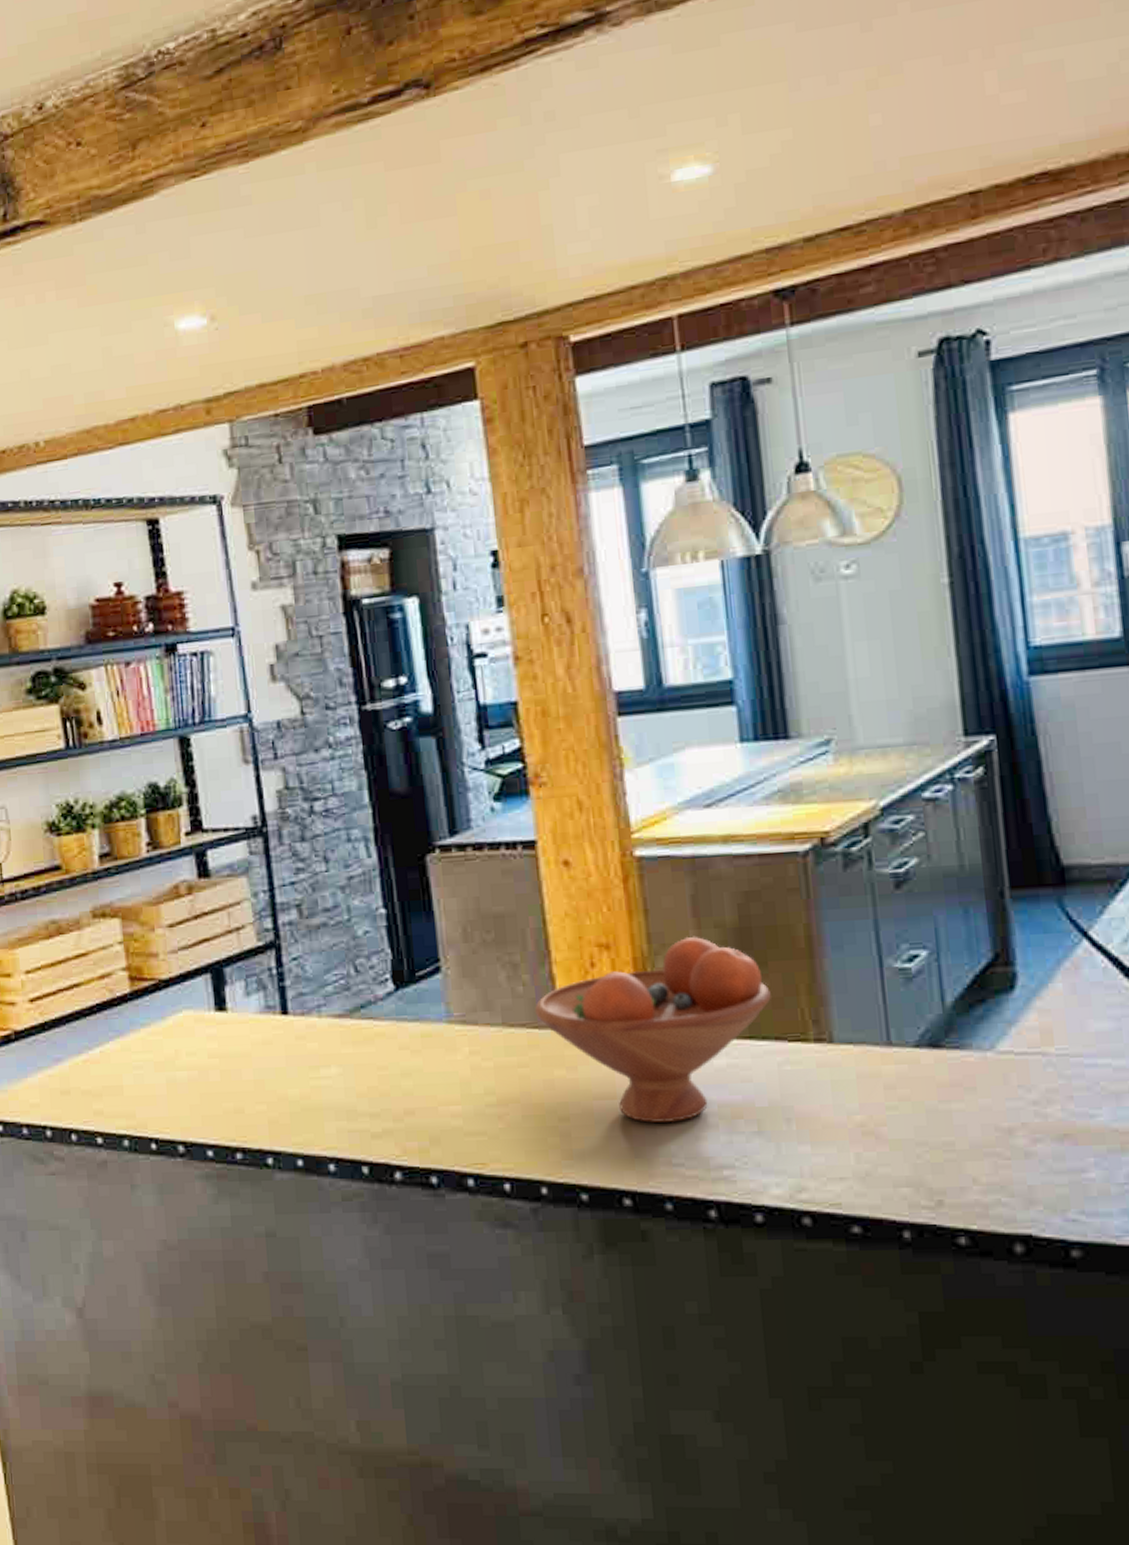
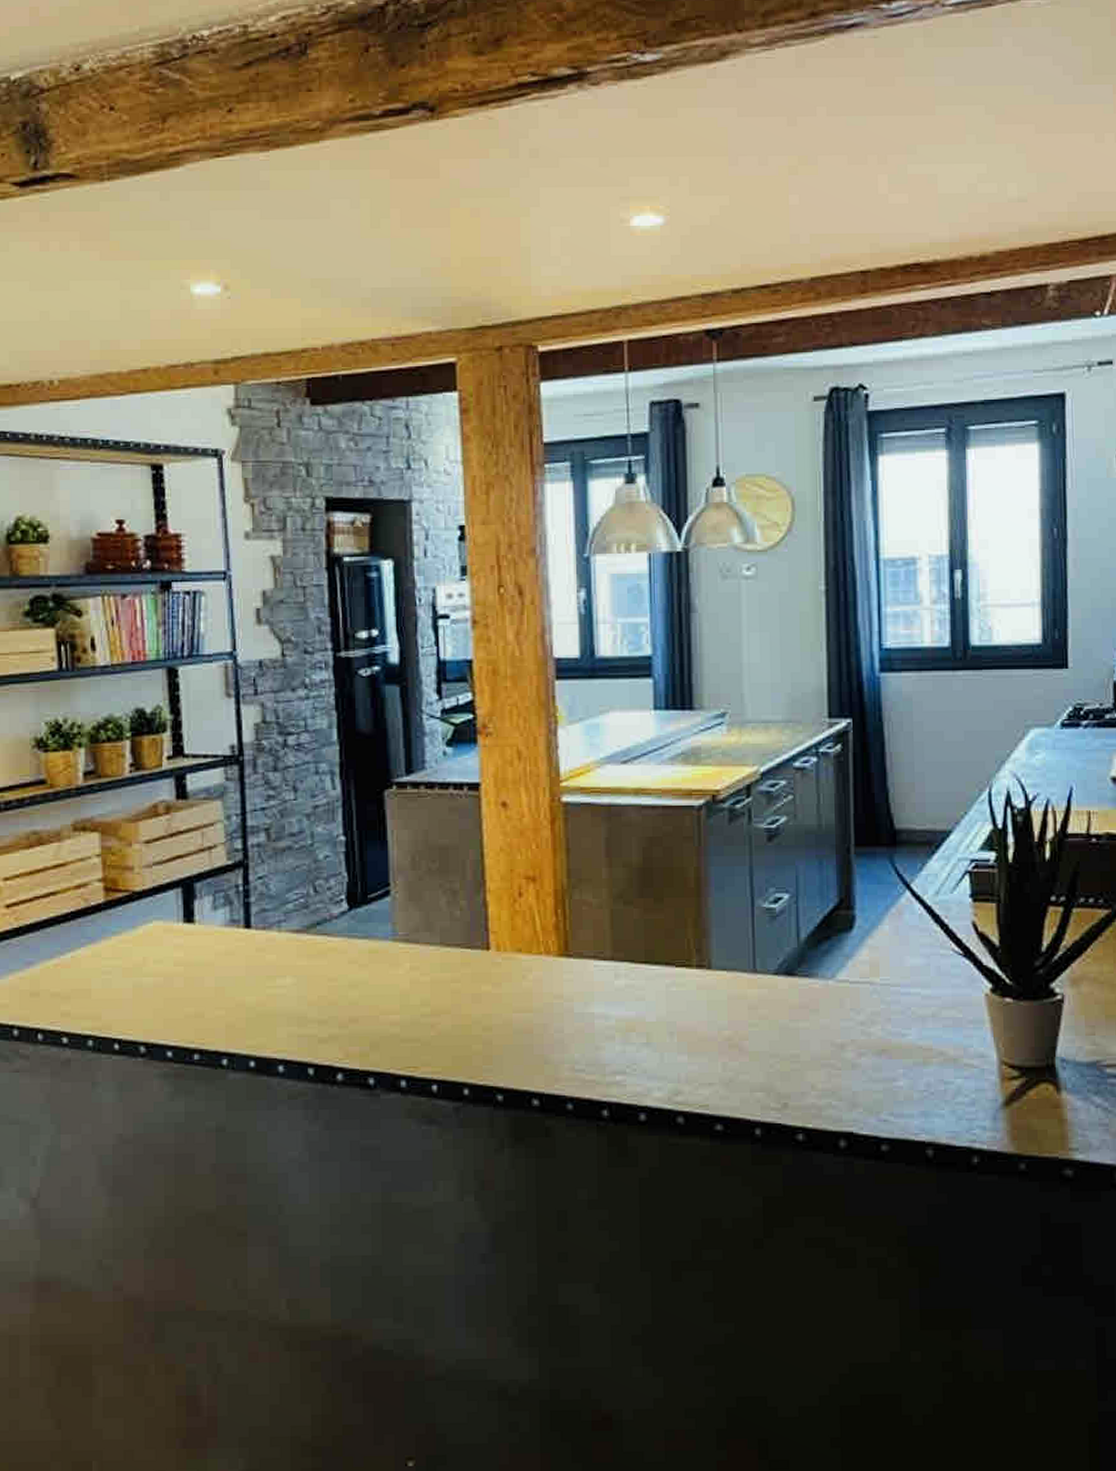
fruit bowl: present [534,936,771,1123] -> none [468,873,664,1033]

